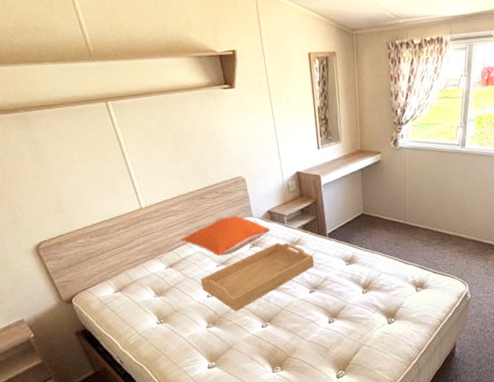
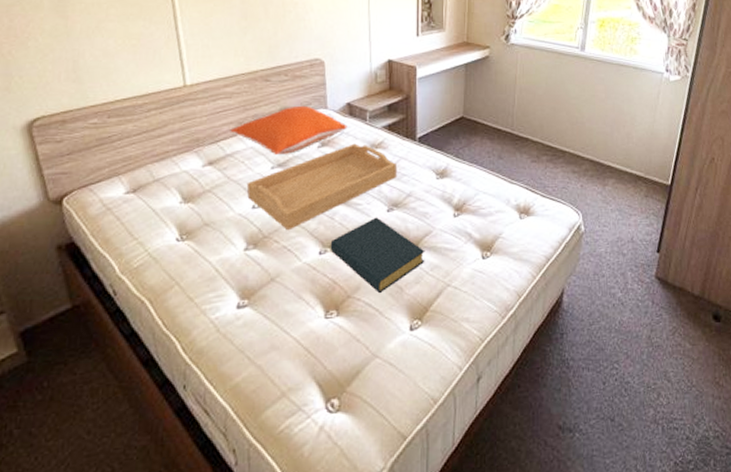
hardback book: none [269,297,343,353] -> present [330,217,425,293]

